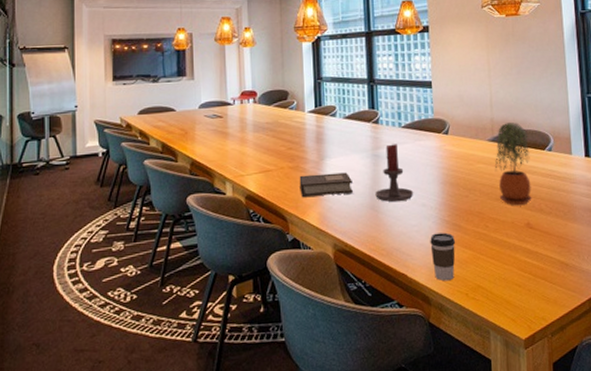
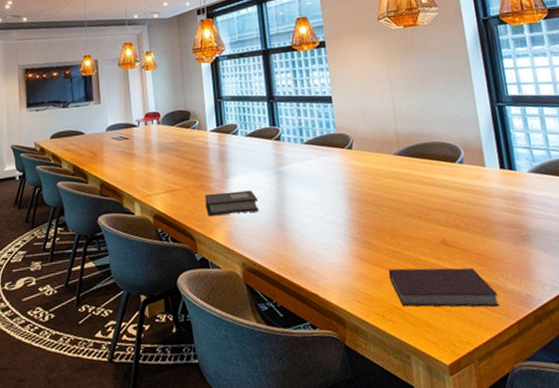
candle holder: present [375,144,414,202] -> none [281,160,321,220]
coffee cup: present [430,232,455,281] -> none [340,250,369,302]
notebook: none [475,249,574,286] -> present [388,267,499,307]
potted plant: present [495,122,532,206] -> none [403,135,446,222]

